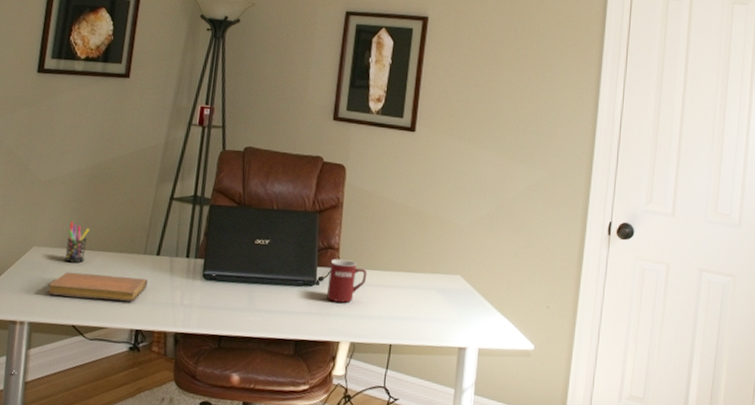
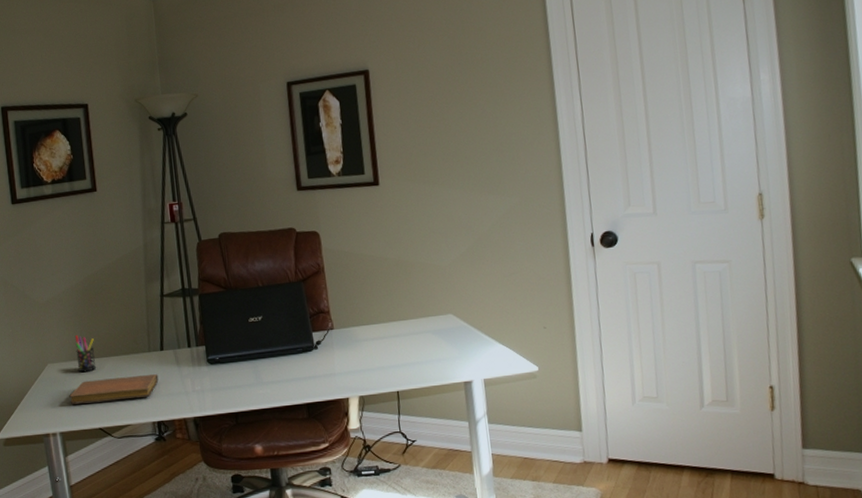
mug: present [327,259,367,303] -> none [324,320,362,362]

